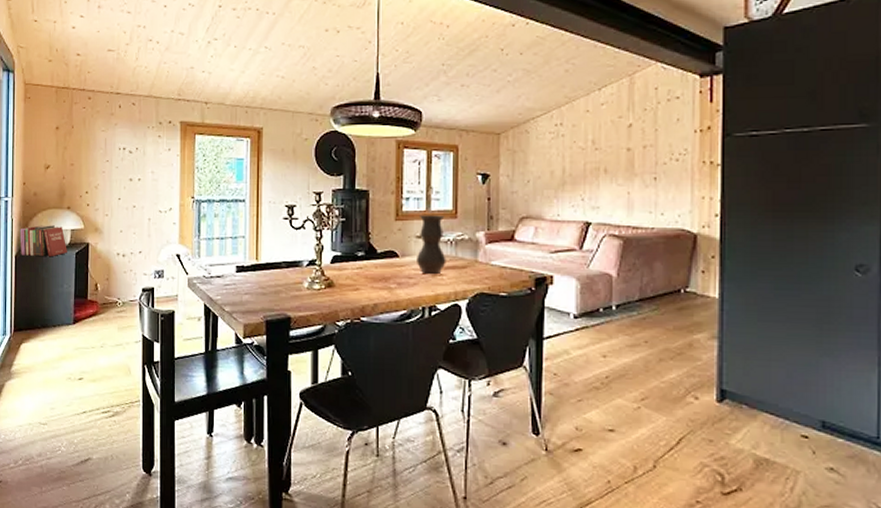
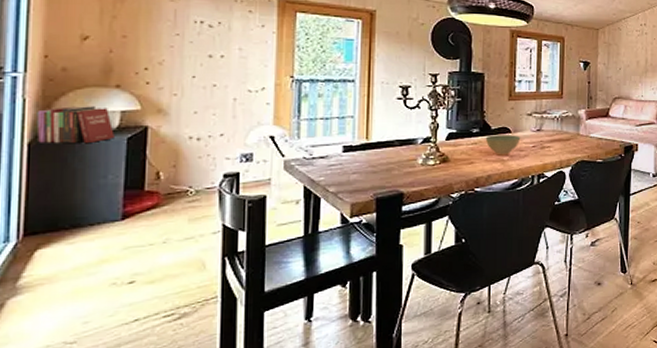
bowl: none [371,259,410,283] -> present [485,135,521,155]
vase: present [417,215,446,275] -> none [527,95,553,147]

